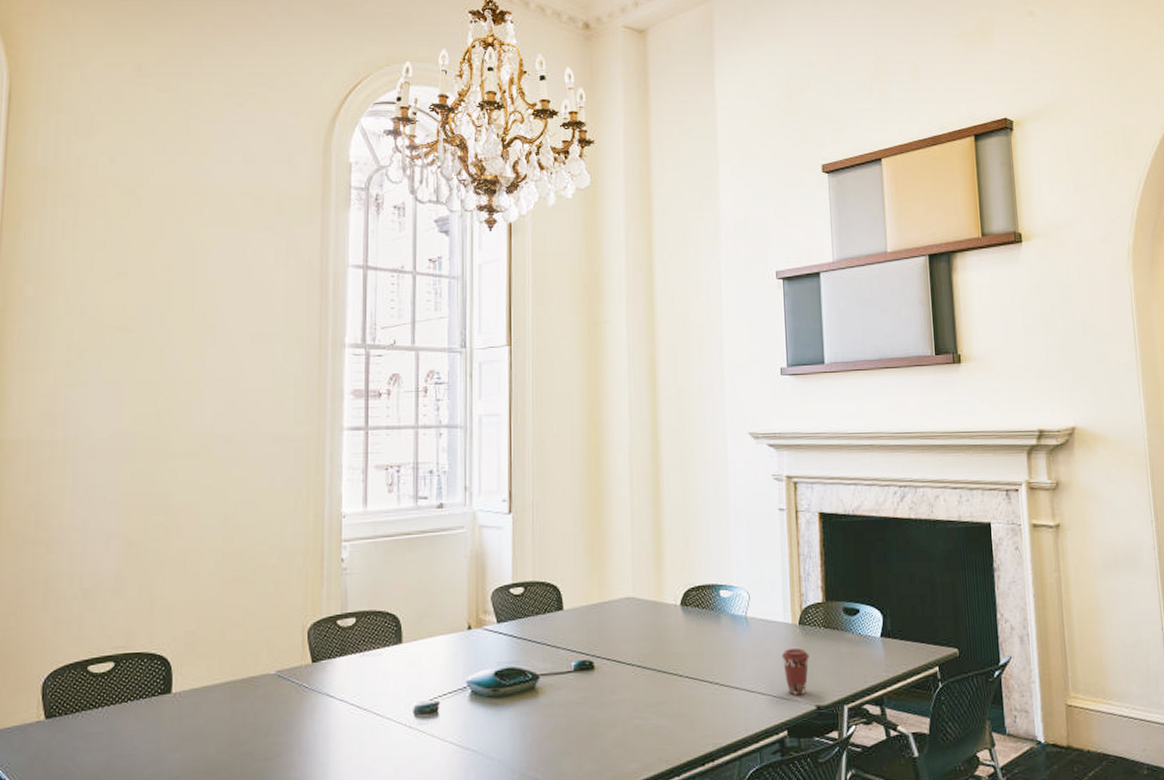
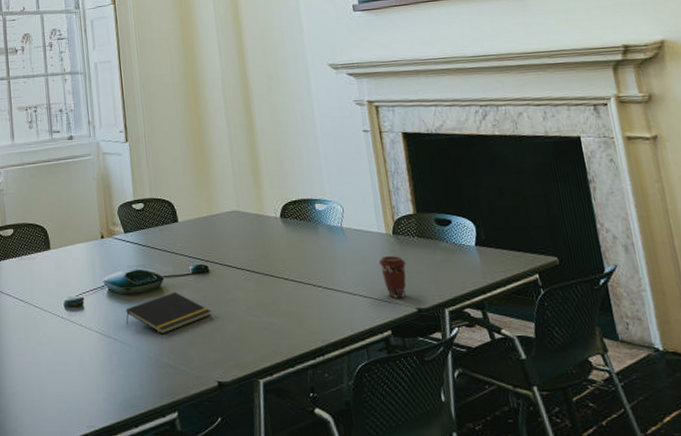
notepad: none [489,692,593,744] -> present [126,292,211,334]

